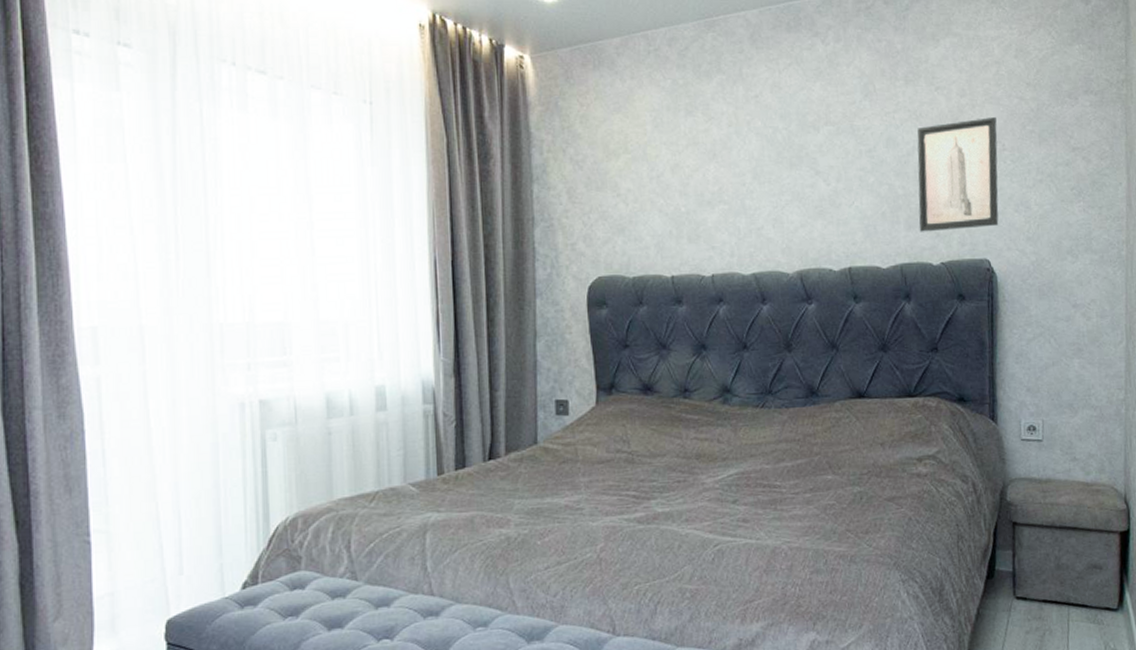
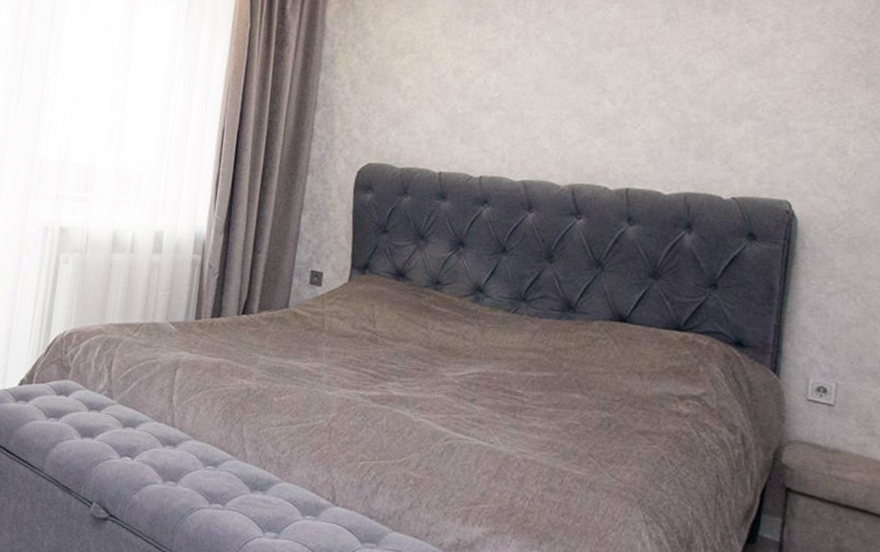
wall art: present [917,117,999,232] -> none [710,55,816,168]

